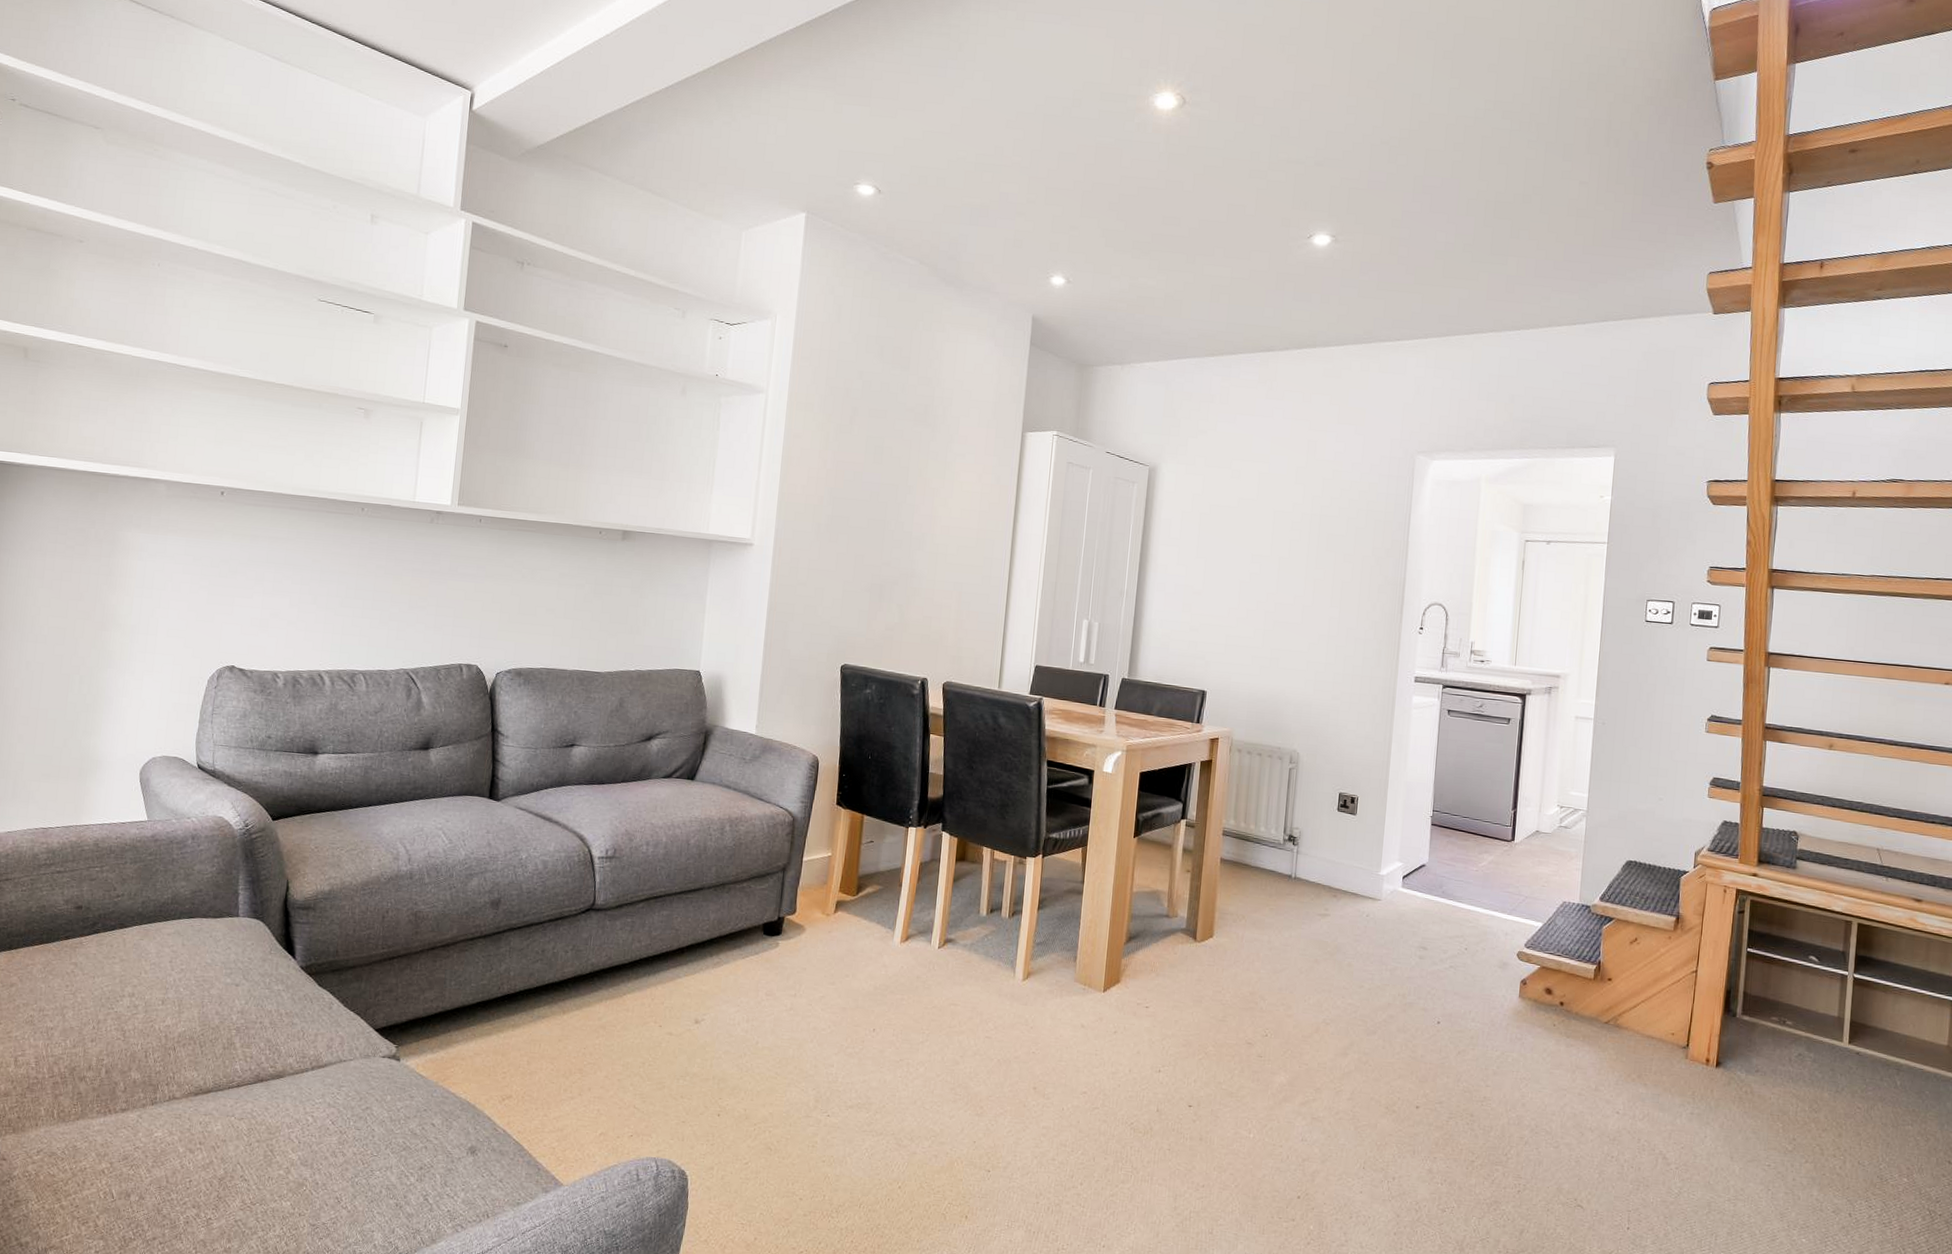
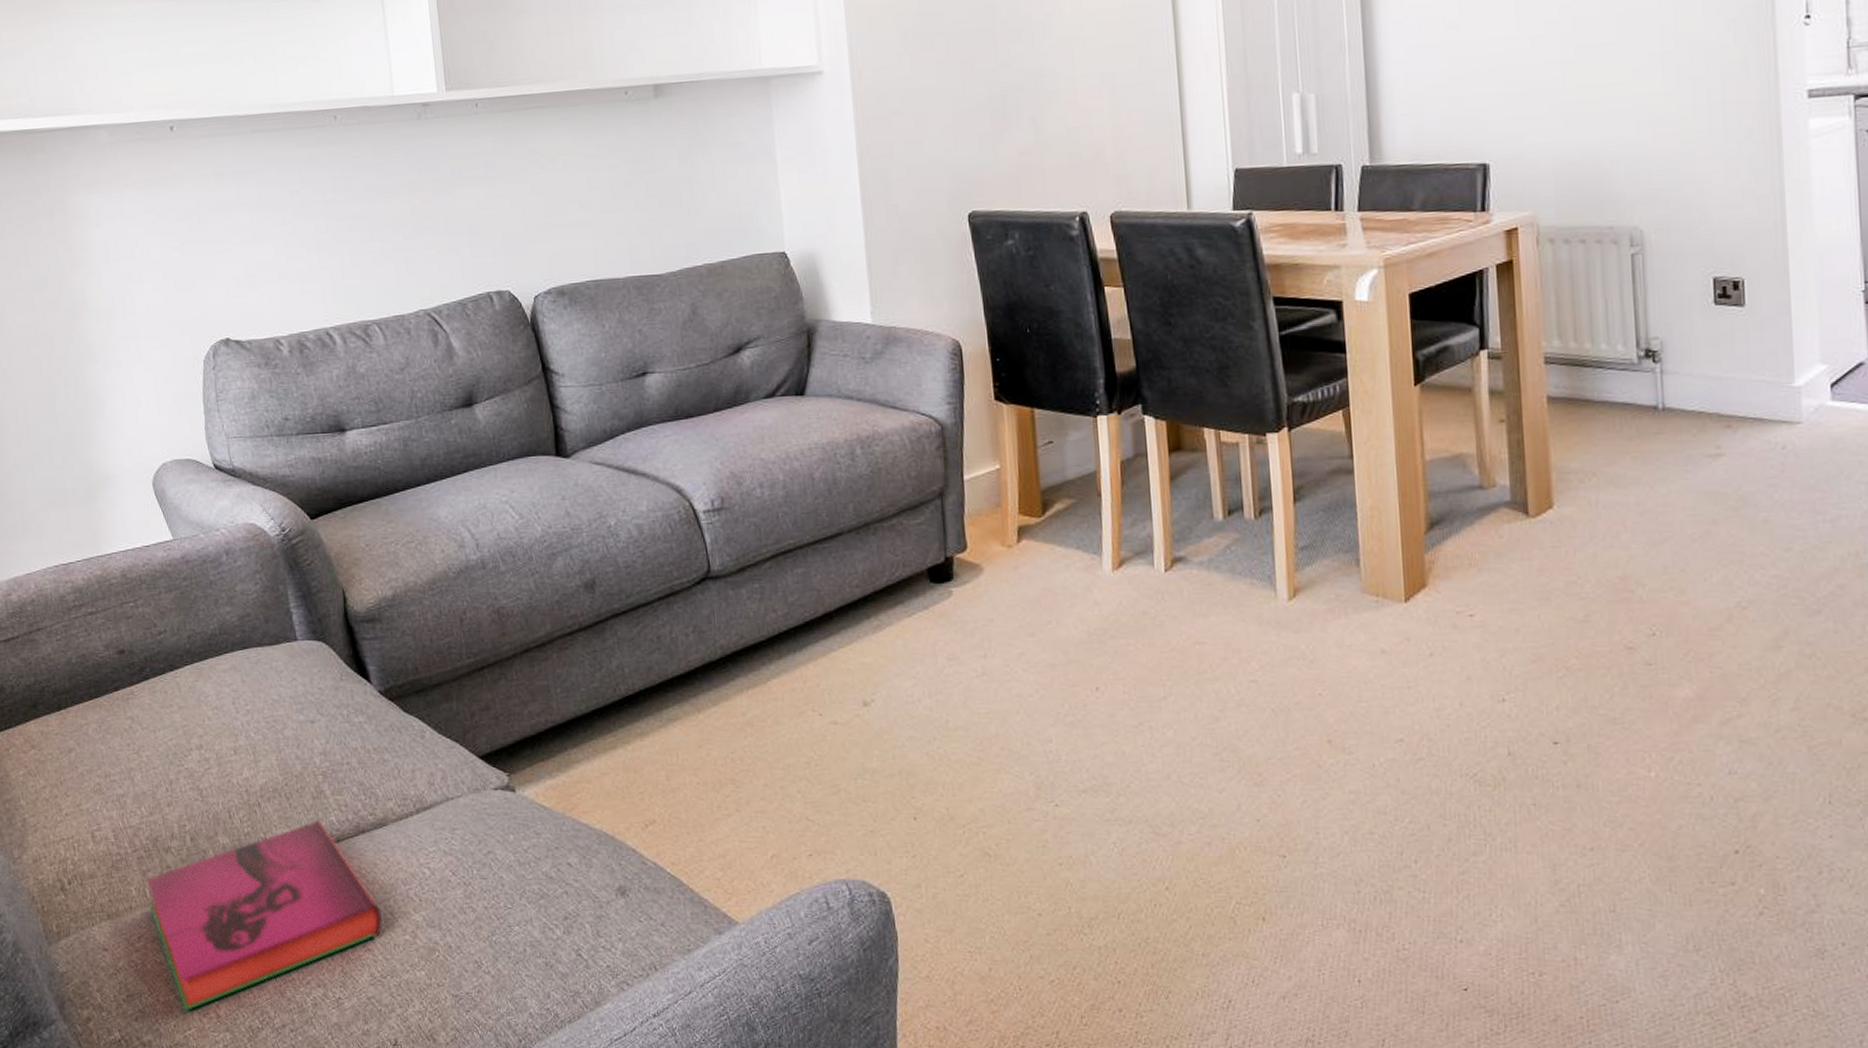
hardback book: none [54,1067,263,1219] -> present [147,820,383,1010]

